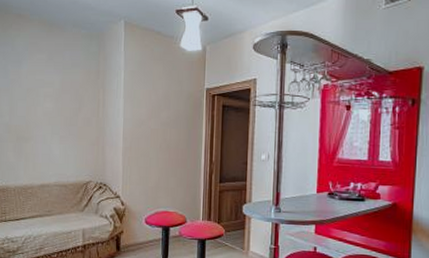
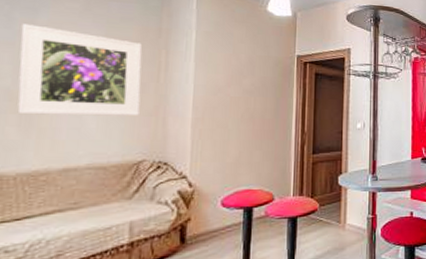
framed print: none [12,74,87,145] -> present [17,24,143,116]

